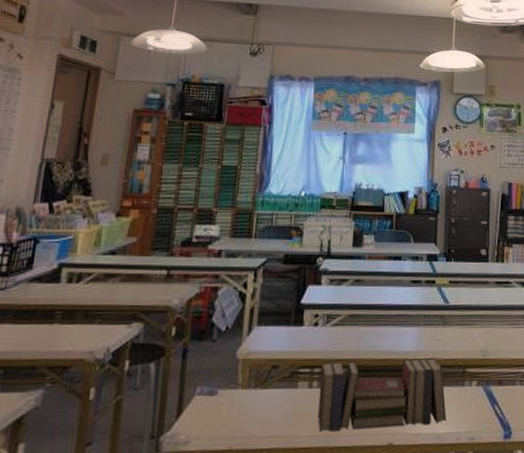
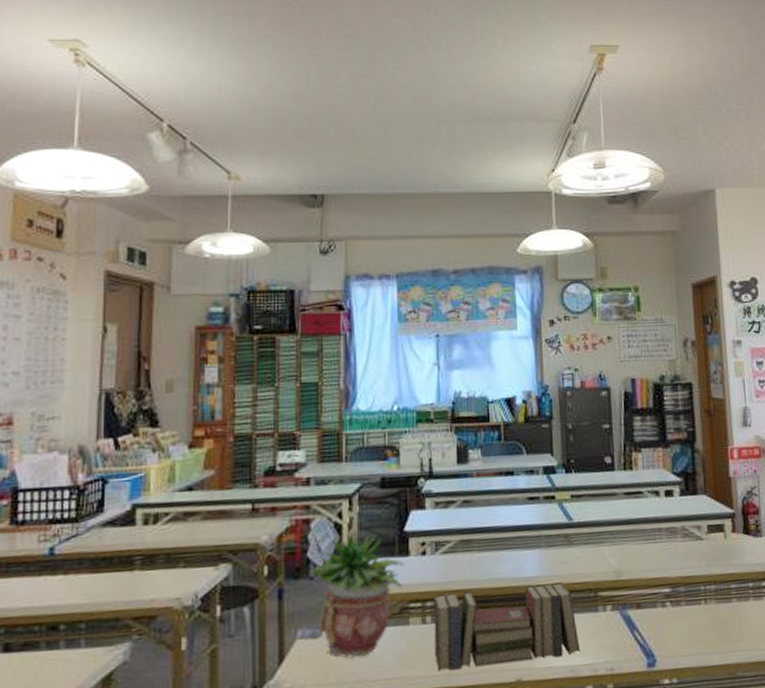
potted plant: none [212,300,298,416] -> present [309,531,405,659]

